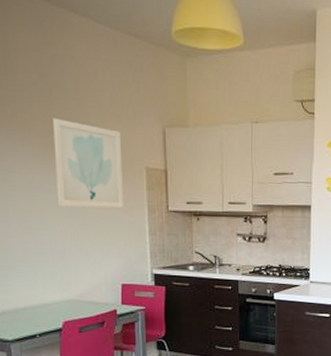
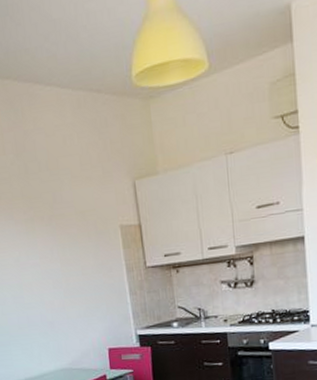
wall art: present [53,118,124,208] -> none [31,192,103,279]

